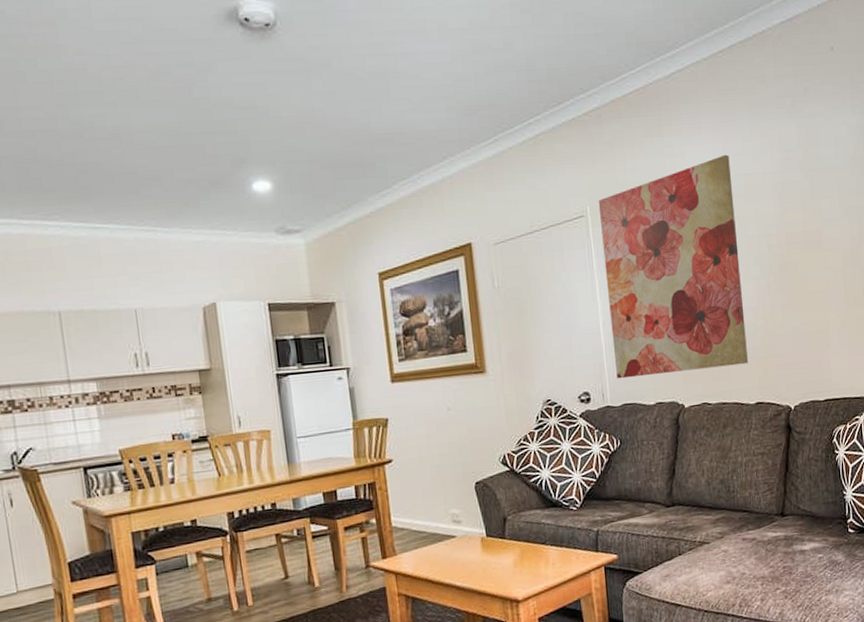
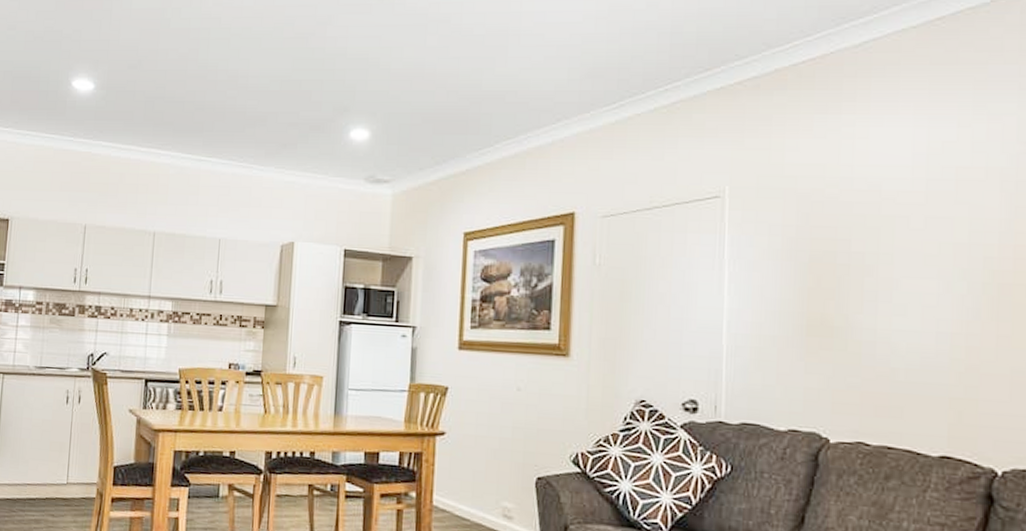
wall art: present [598,154,749,379] -> none [737,140,937,404]

